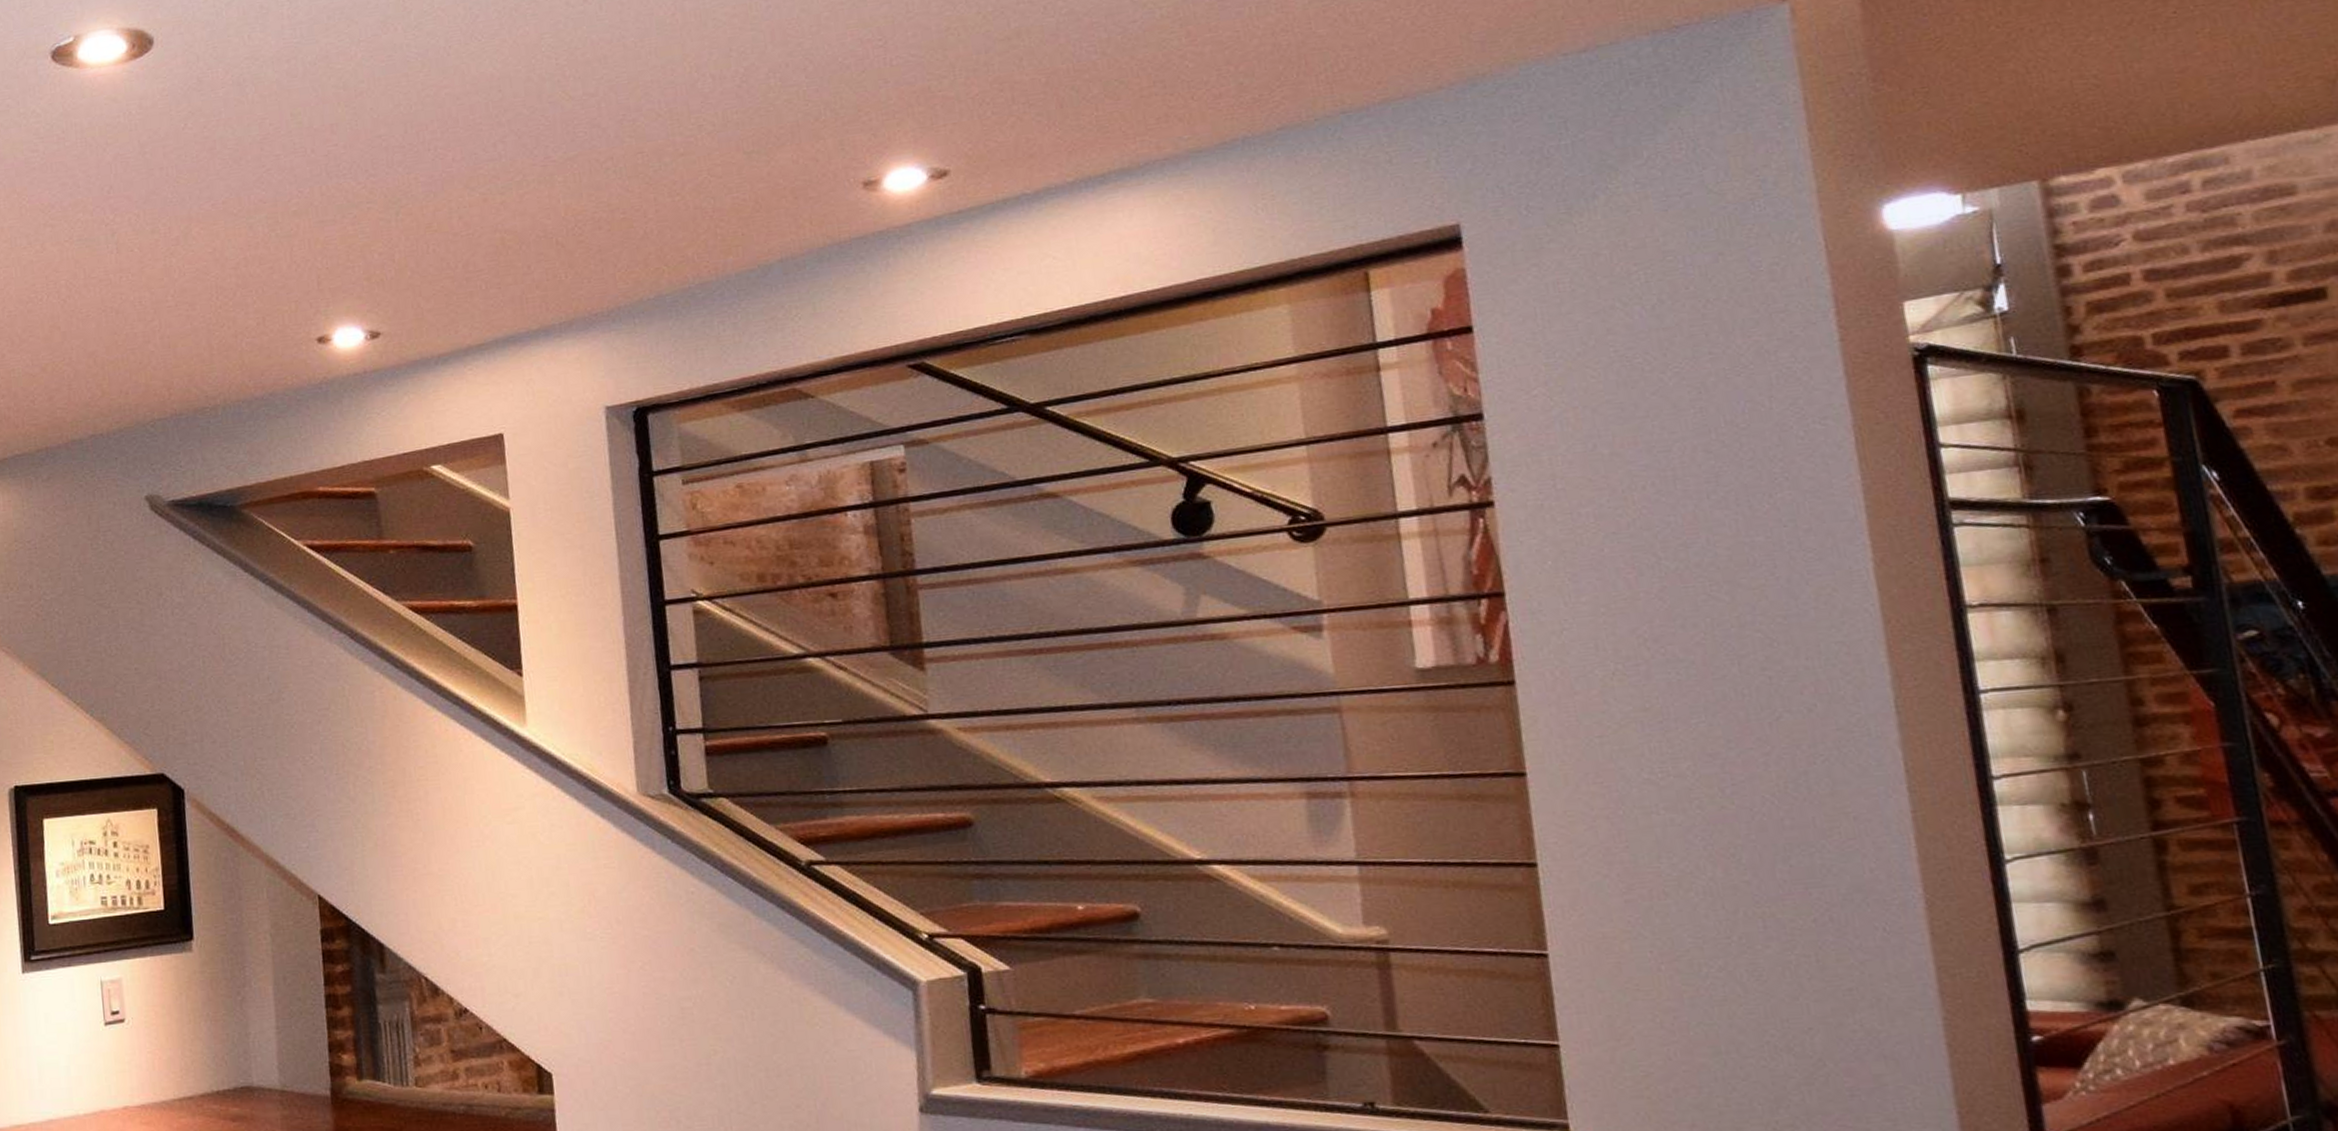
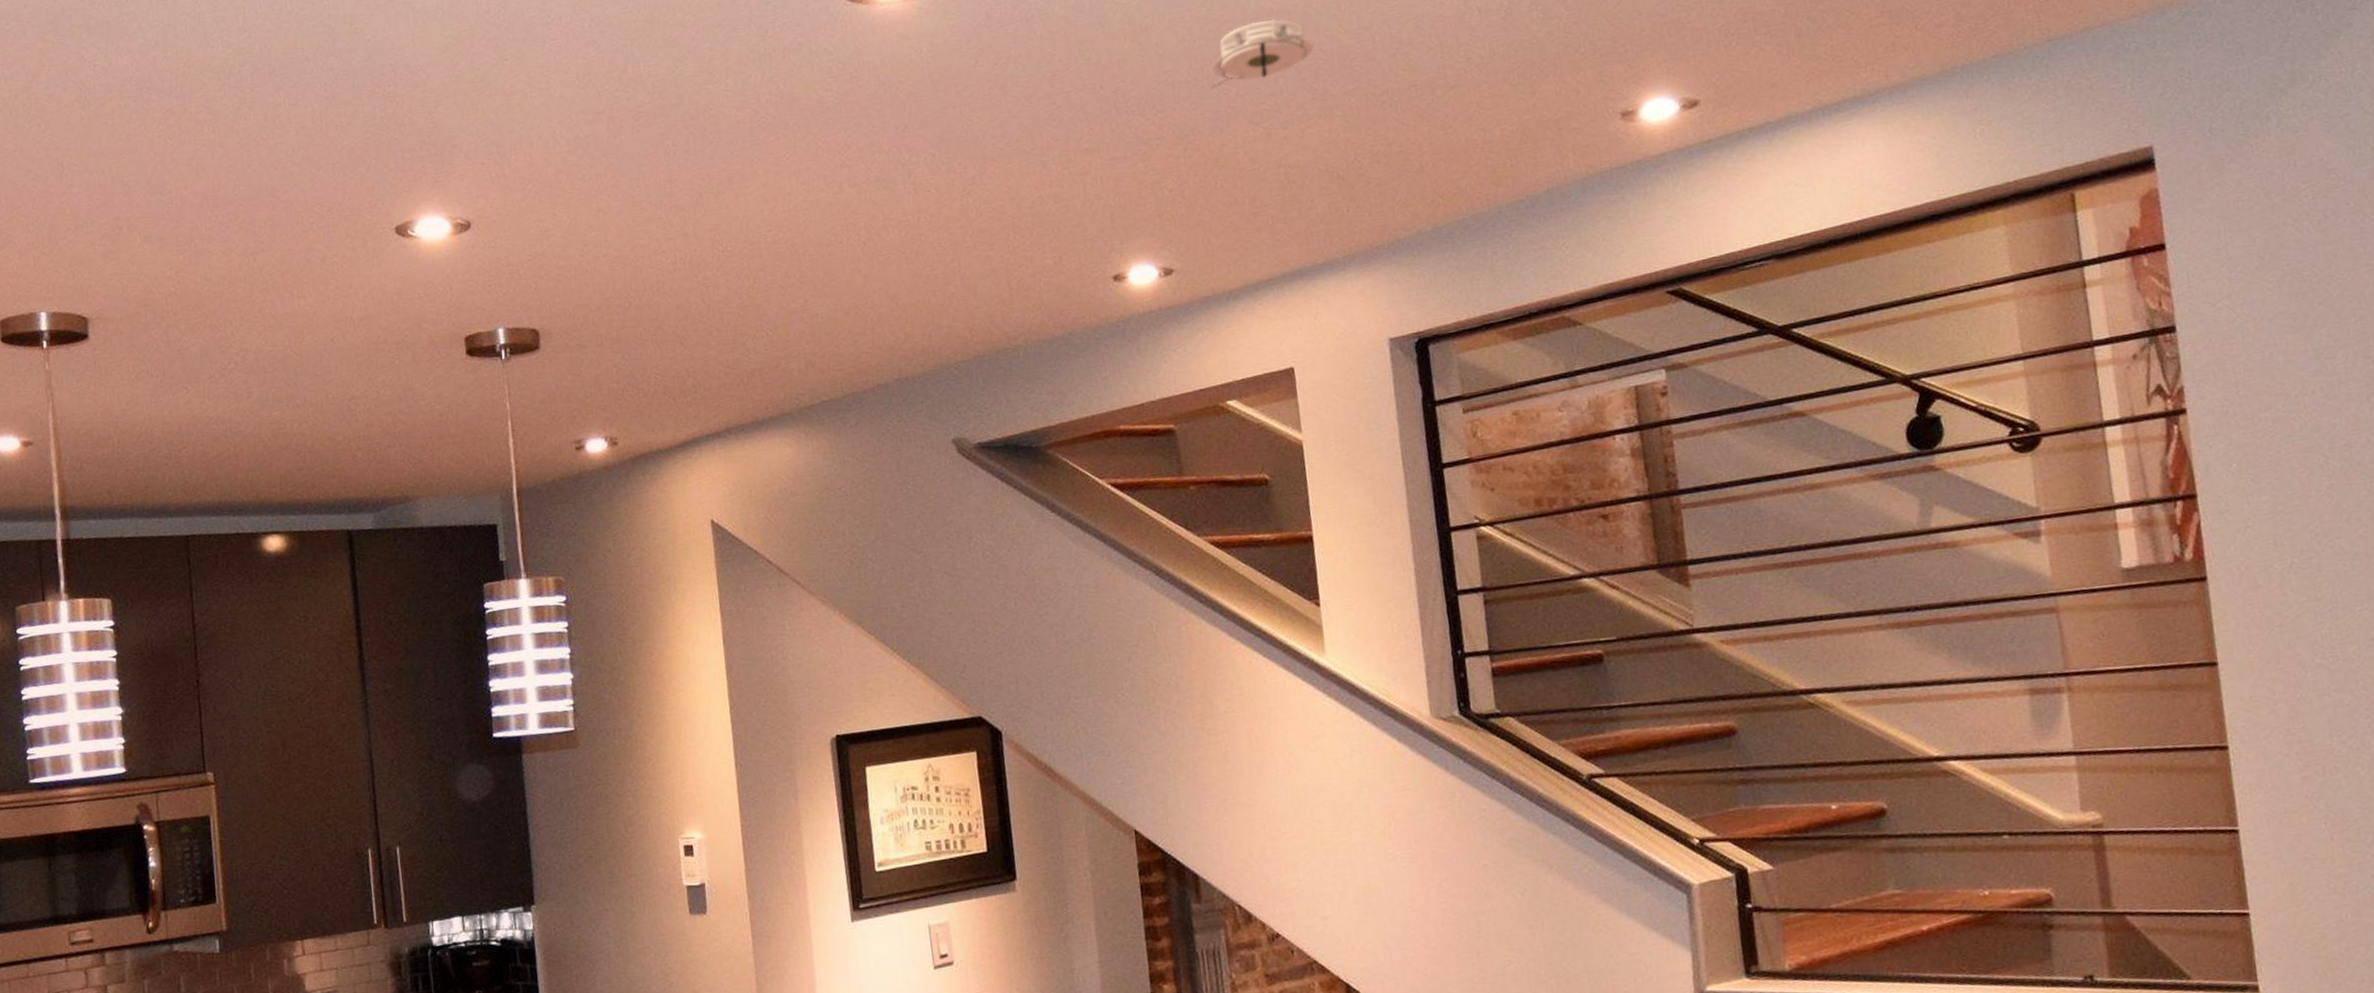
smoke detector: none [426,85,536,154] -> present [1210,19,1314,89]

